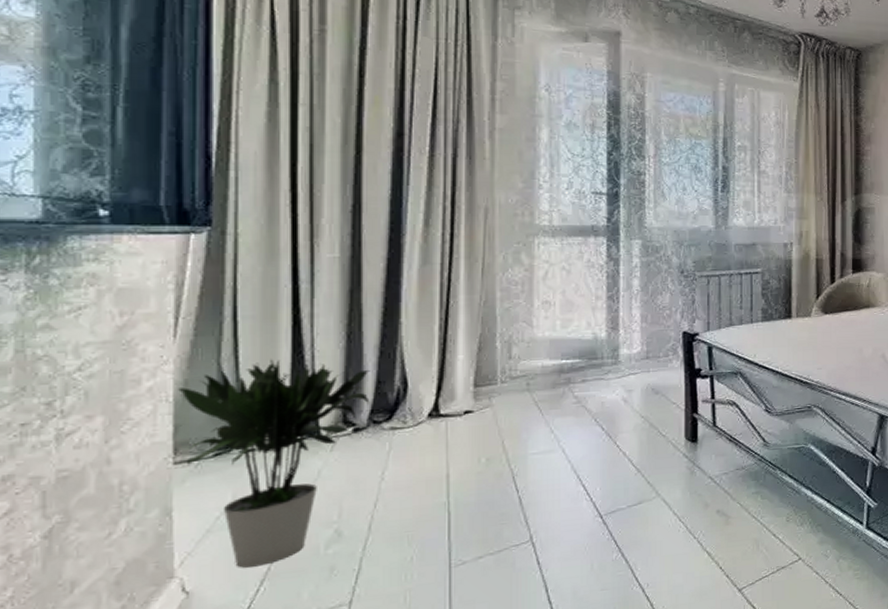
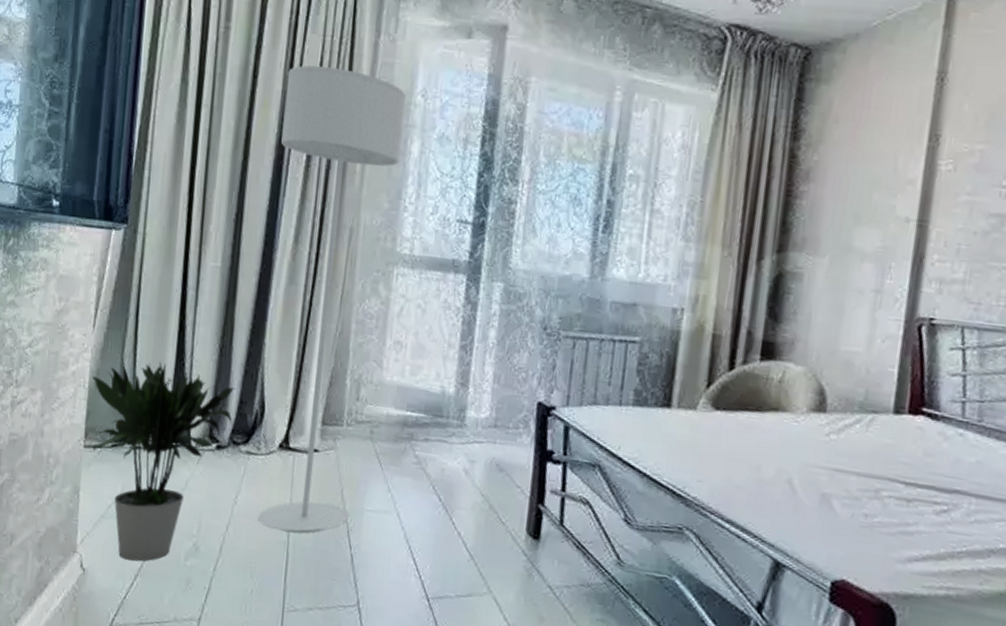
floor lamp: none [399,65,529,494] -> present [258,65,406,534]

